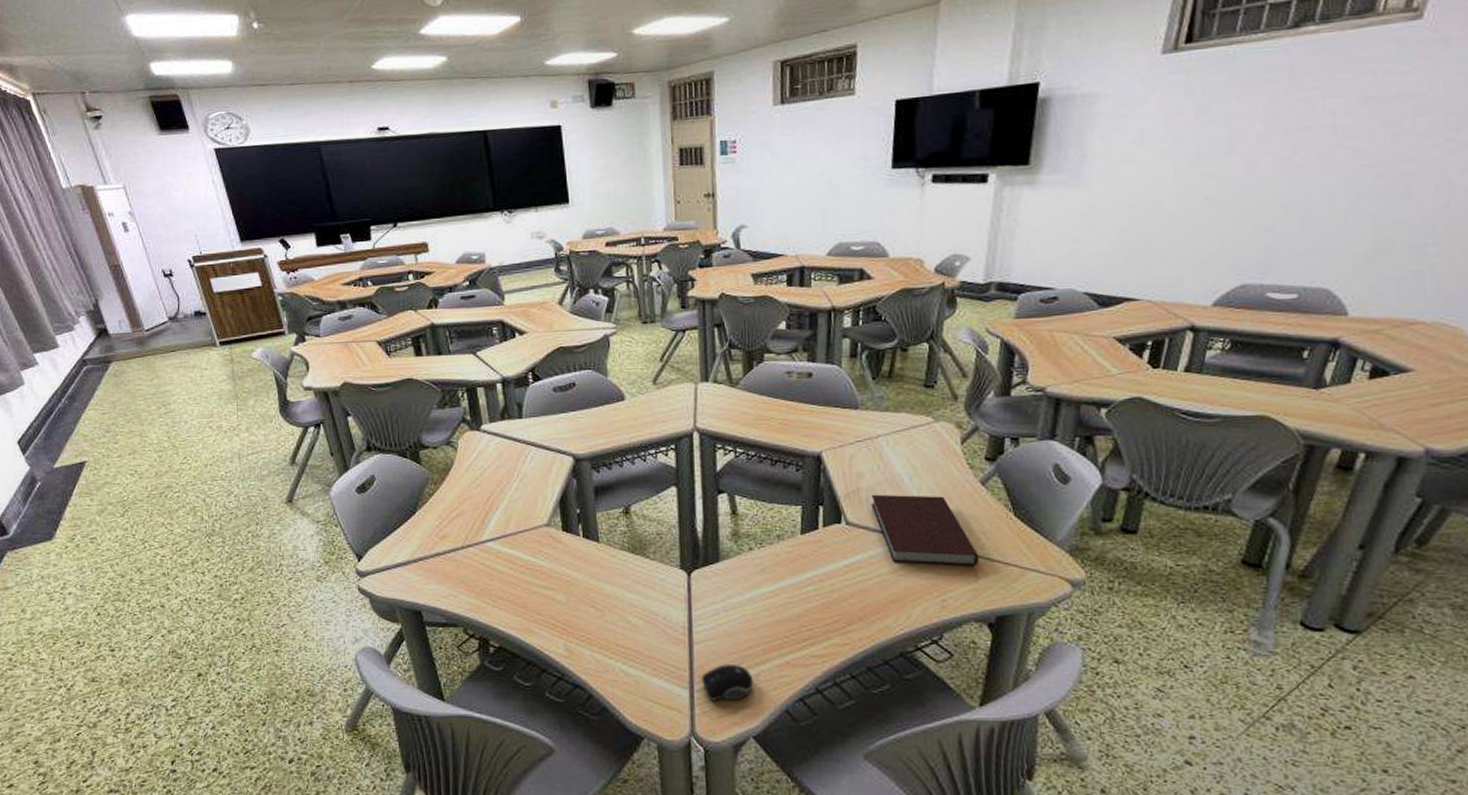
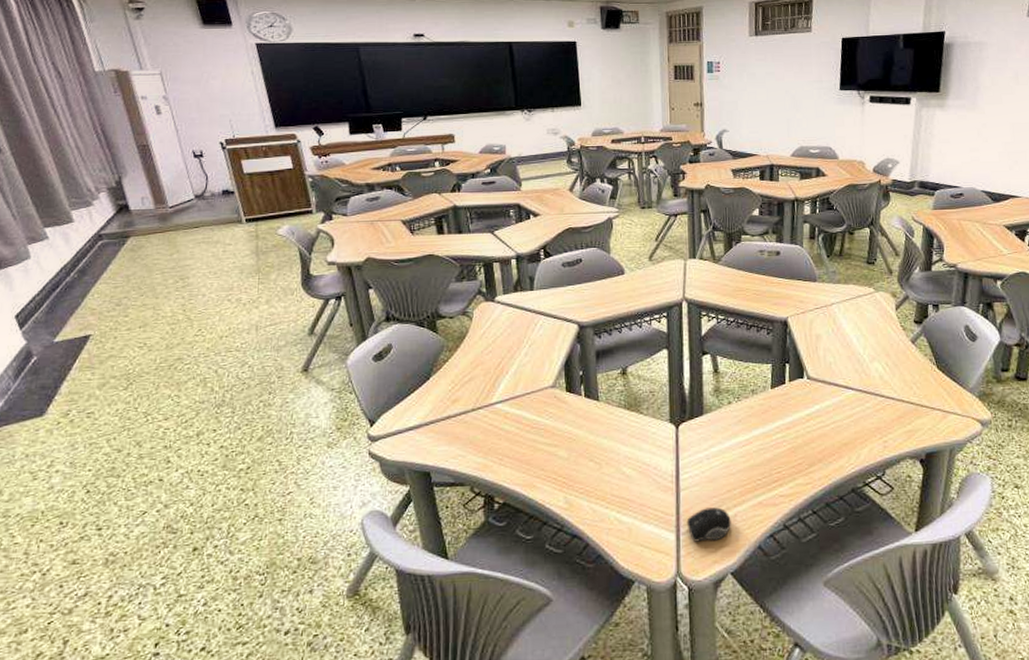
notebook: present [871,494,979,566] -> none [827,352,912,412]

